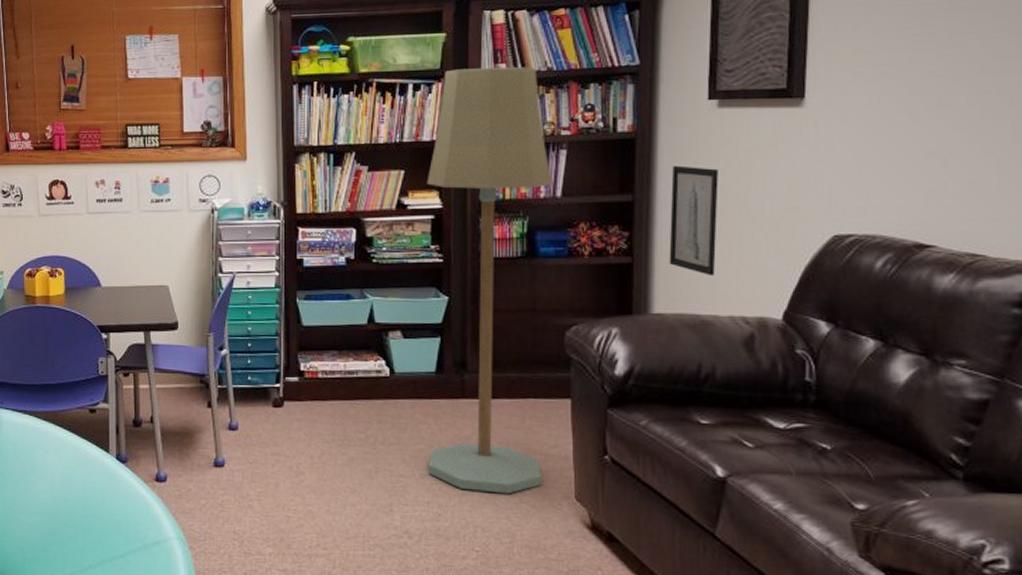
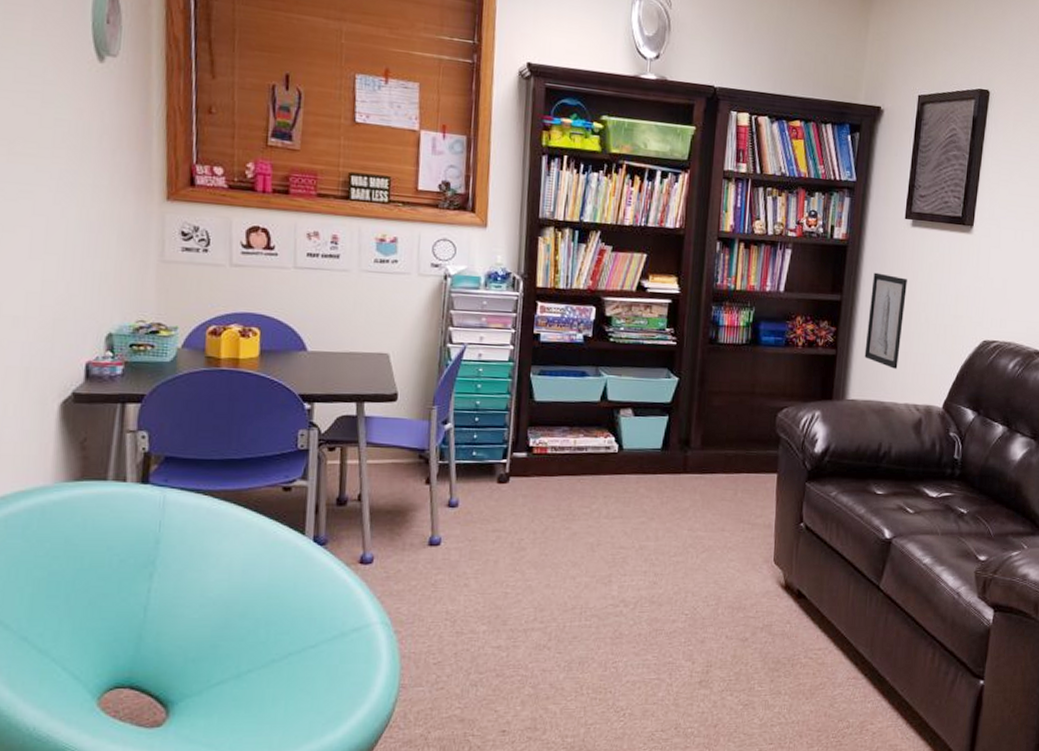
floor lamp: present [426,67,553,494] -> none [647,162,778,561]

